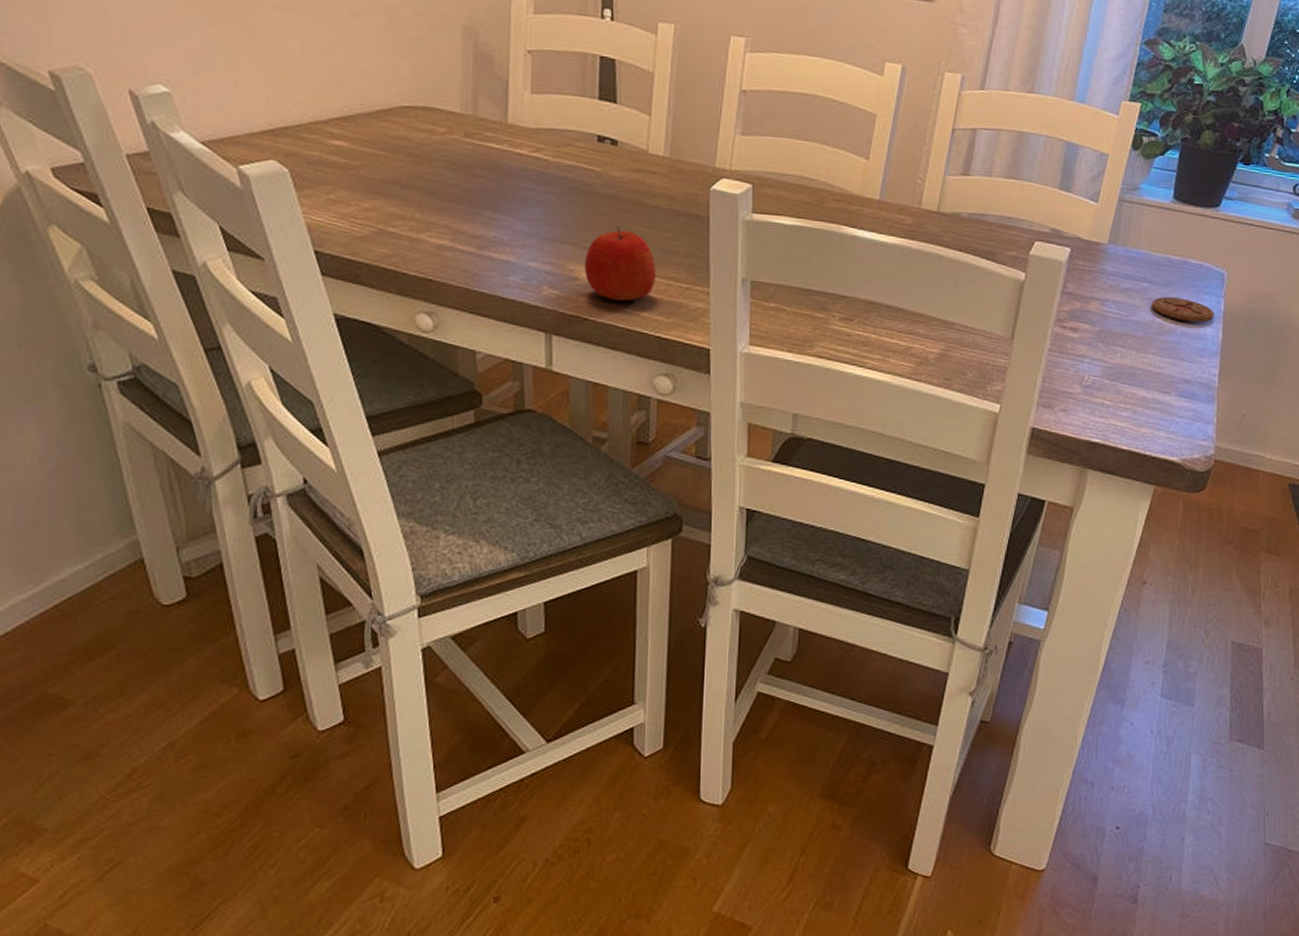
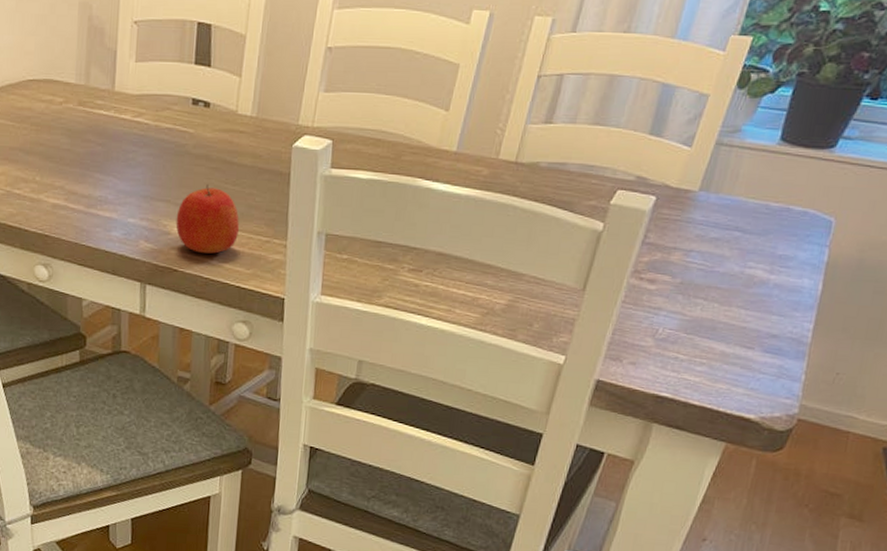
coaster: present [1151,297,1214,323] -> none [741,247,816,274]

